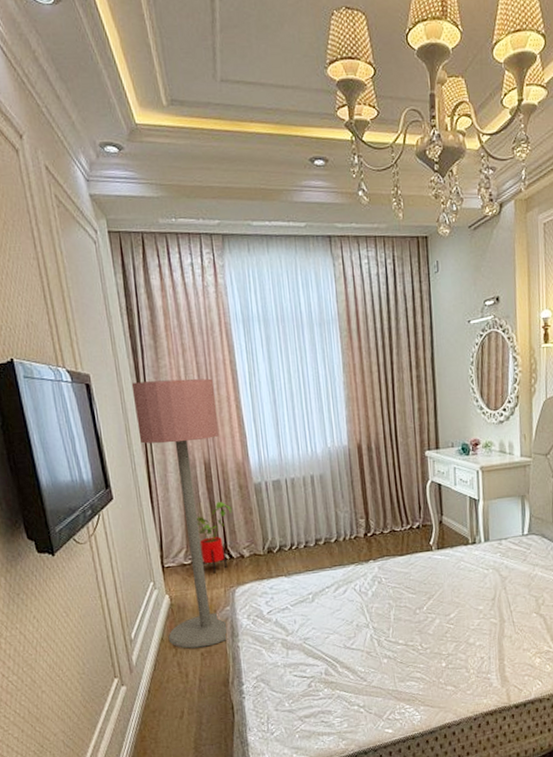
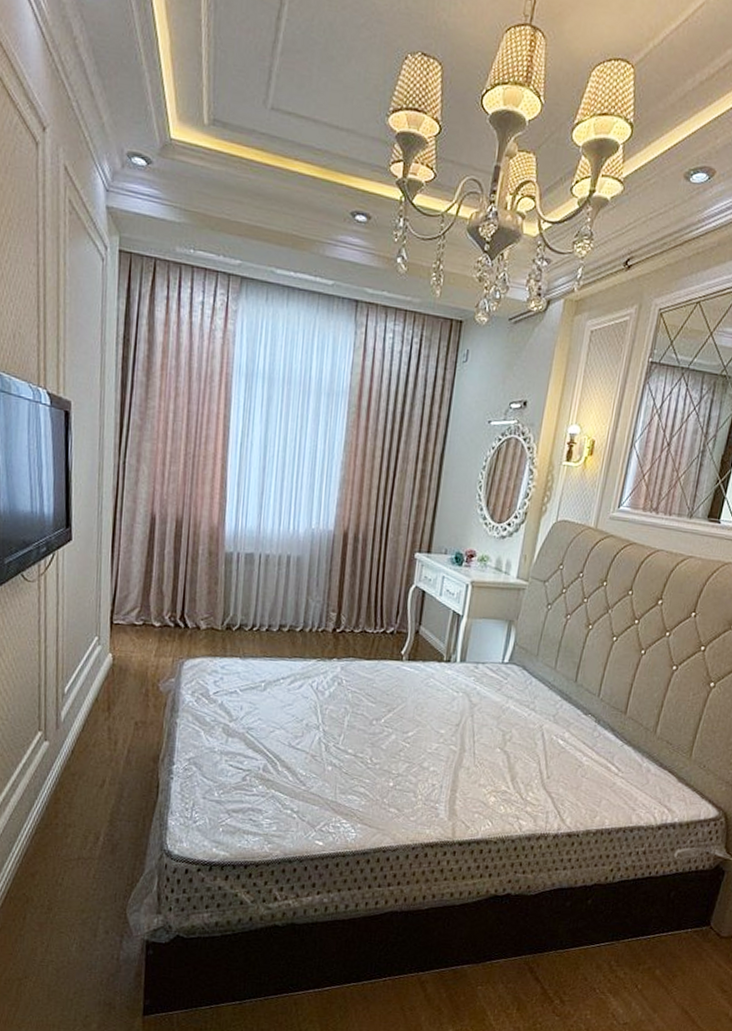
floor lamp: present [131,378,229,649] -> none [103,419,202,717]
house plant: present [197,501,233,574] -> none [154,564,198,641]

